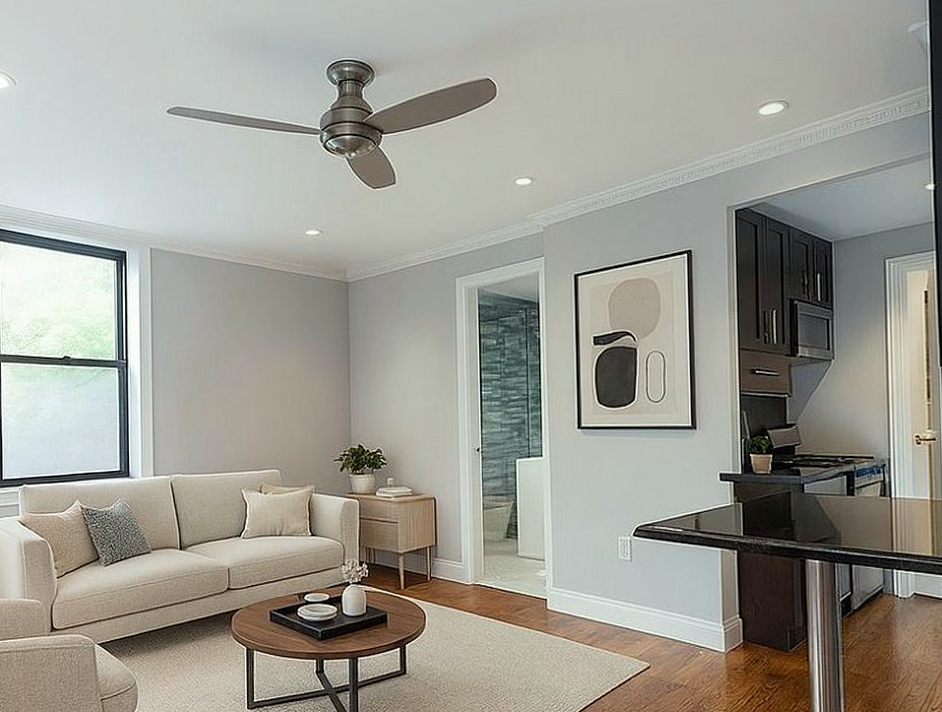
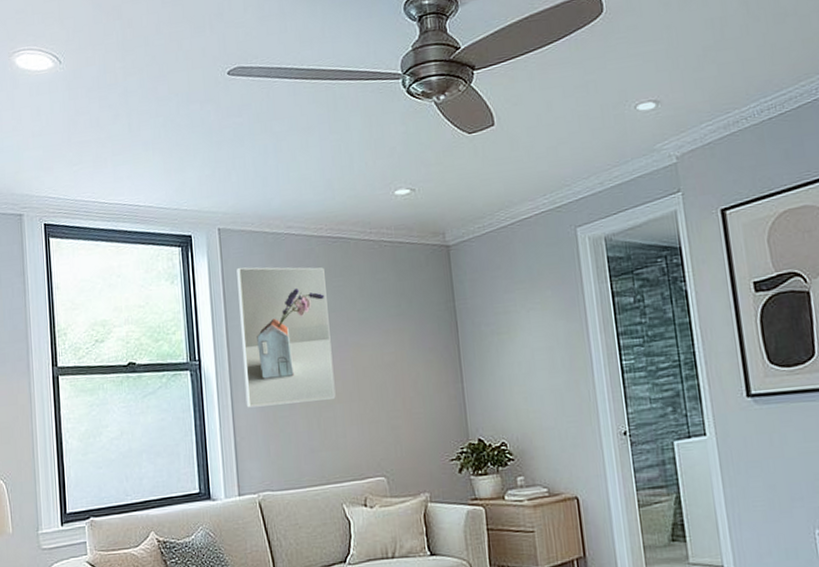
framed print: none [164,284,242,403] -> present [236,267,336,408]

